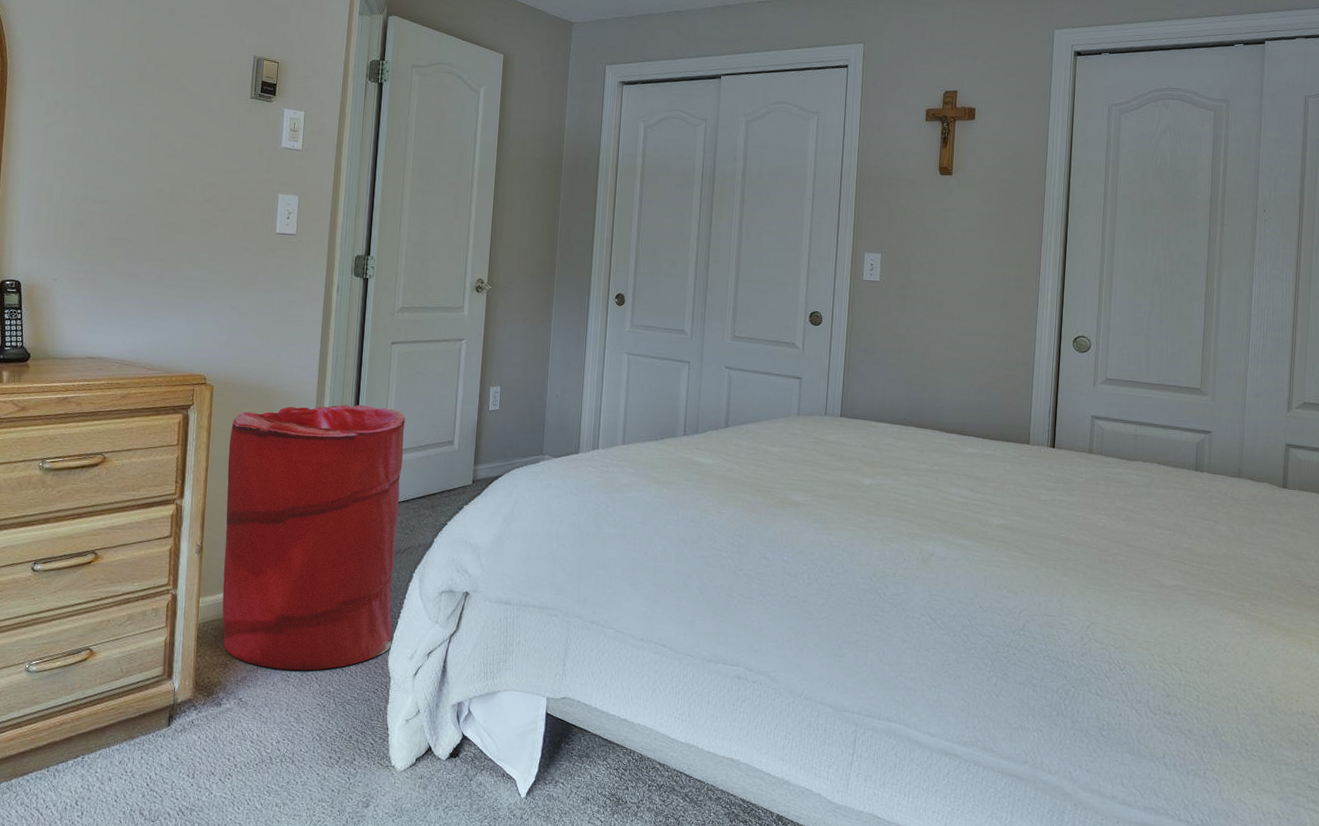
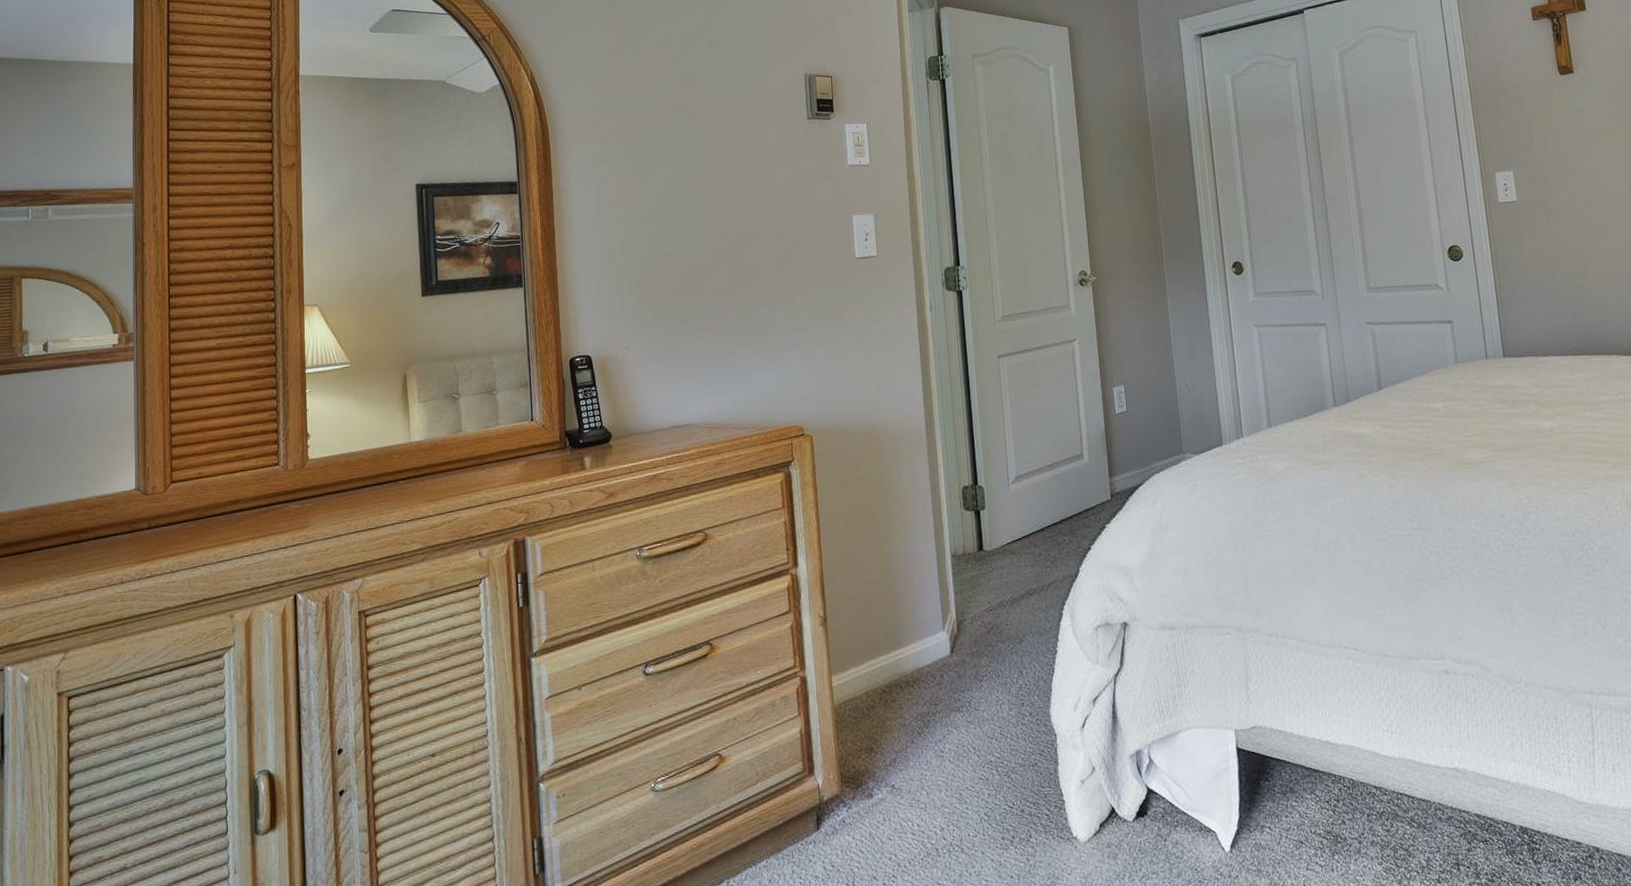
laundry hamper: present [222,404,406,671] -> none [838,429,1052,745]

